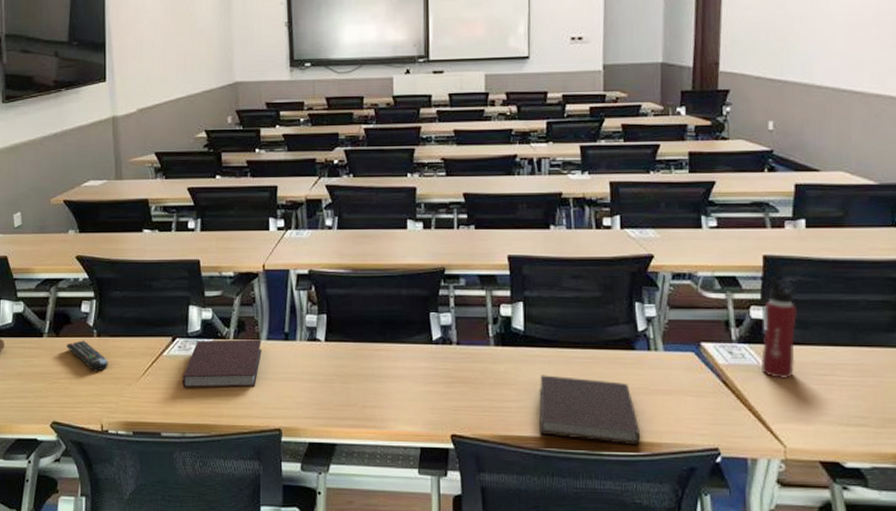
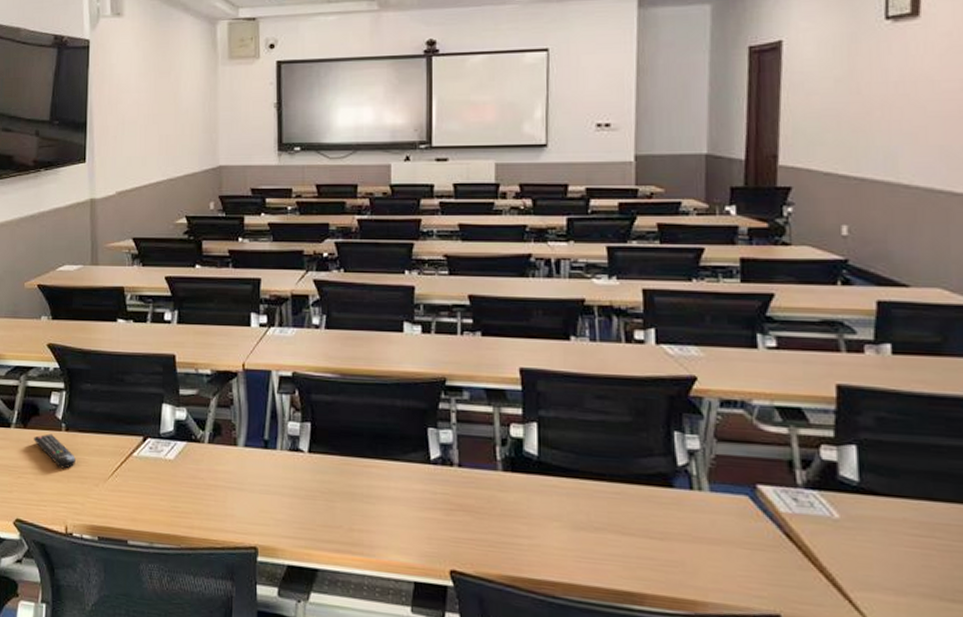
notebook: present [182,339,262,388] -> none [152,442,239,497]
notebook: present [539,375,641,445] -> none [555,509,681,602]
water bottle: present [761,276,800,380] -> none [835,411,886,538]

